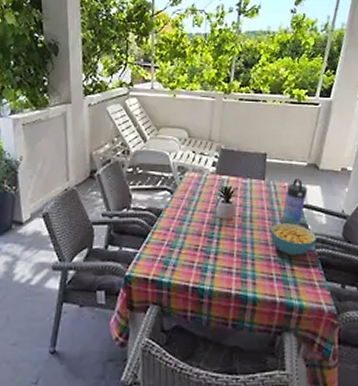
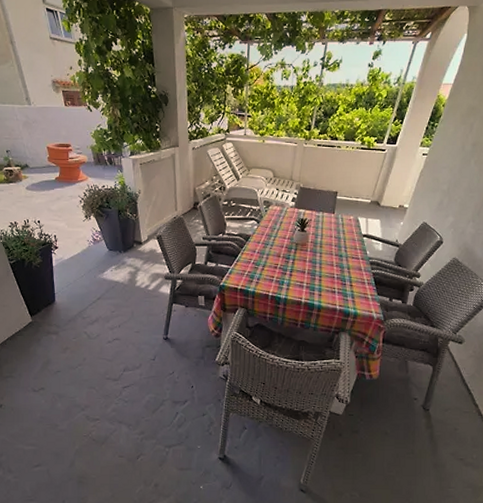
cereal bowl: present [270,223,317,256] -> none [336,249,373,275]
water bottle: present [281,178,308,226] -> none [345,212,369,252]

